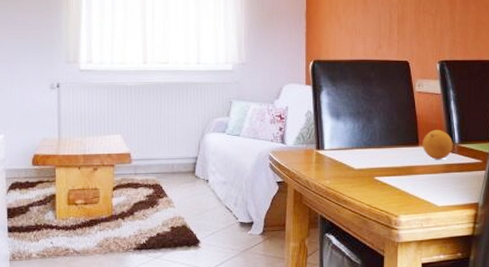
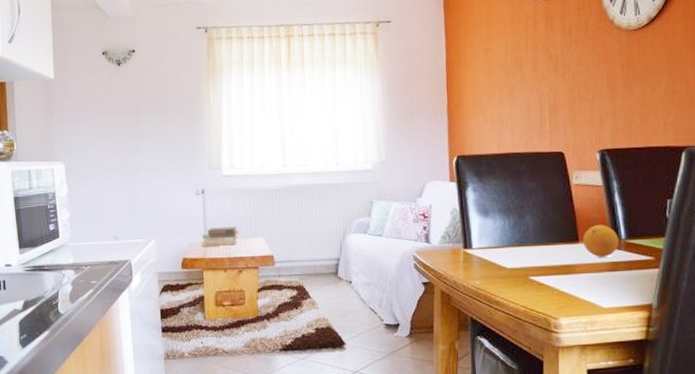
books: none [54,123,95,143] -> present [201,227,239,247]

